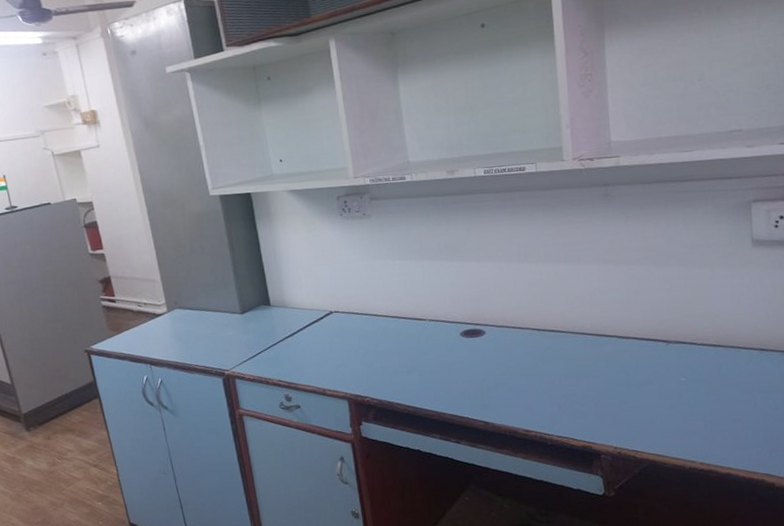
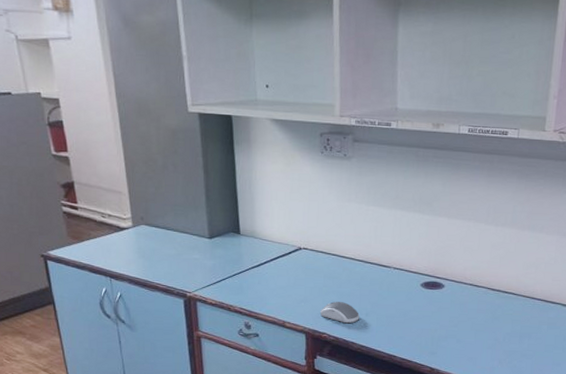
computer mouse: none [360,362,401,384] -> present [320,302,359,324]

